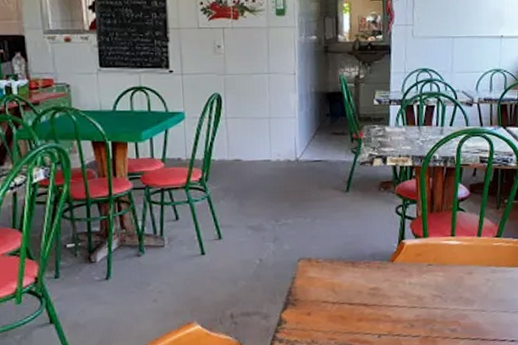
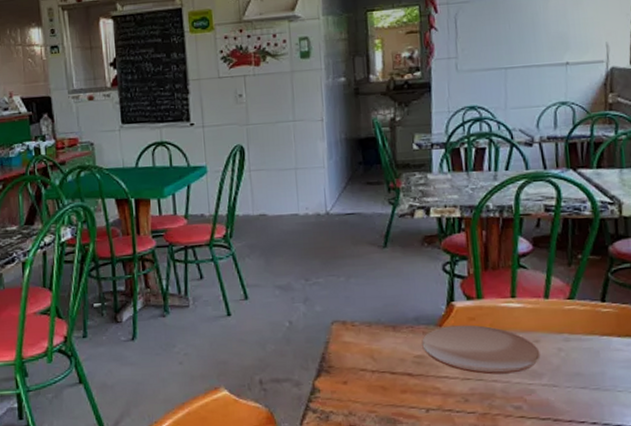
plate: none [376,260,473,303] -> present [422,325,541,375]

